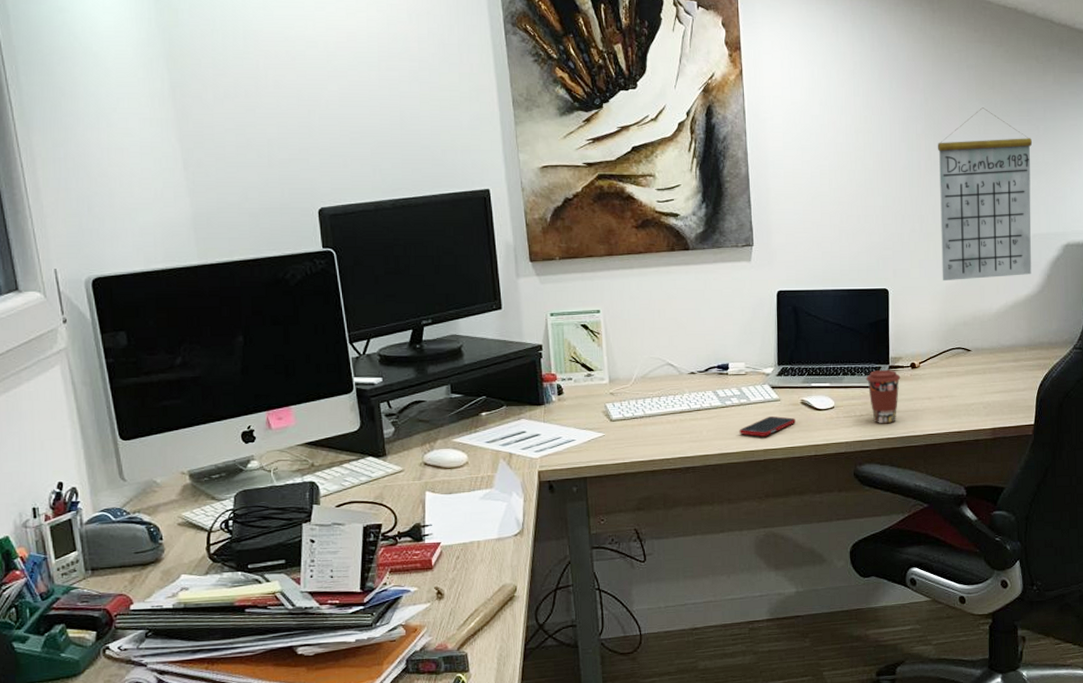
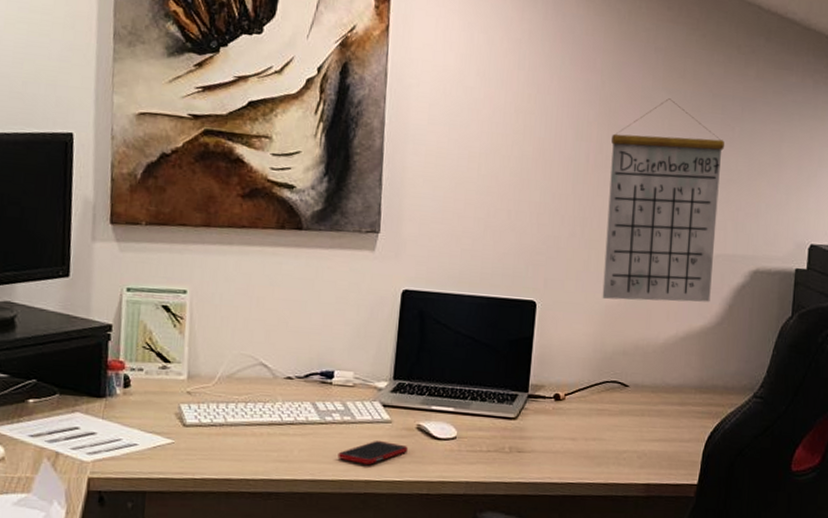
coffee cup: present [866,370,901,423] -> none [498,398,541,464]

